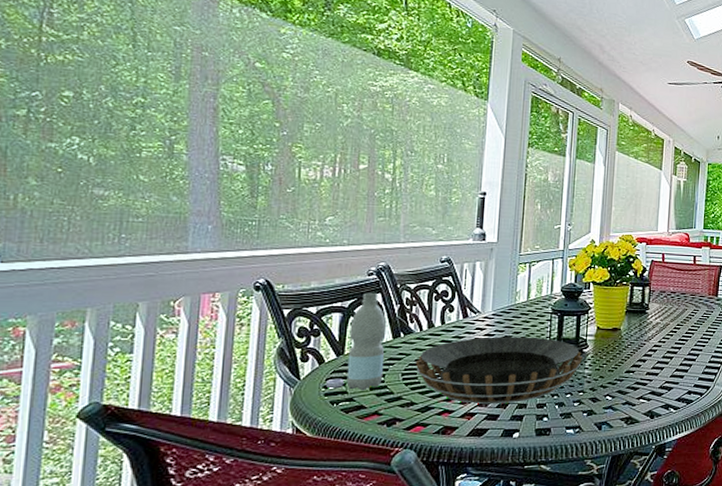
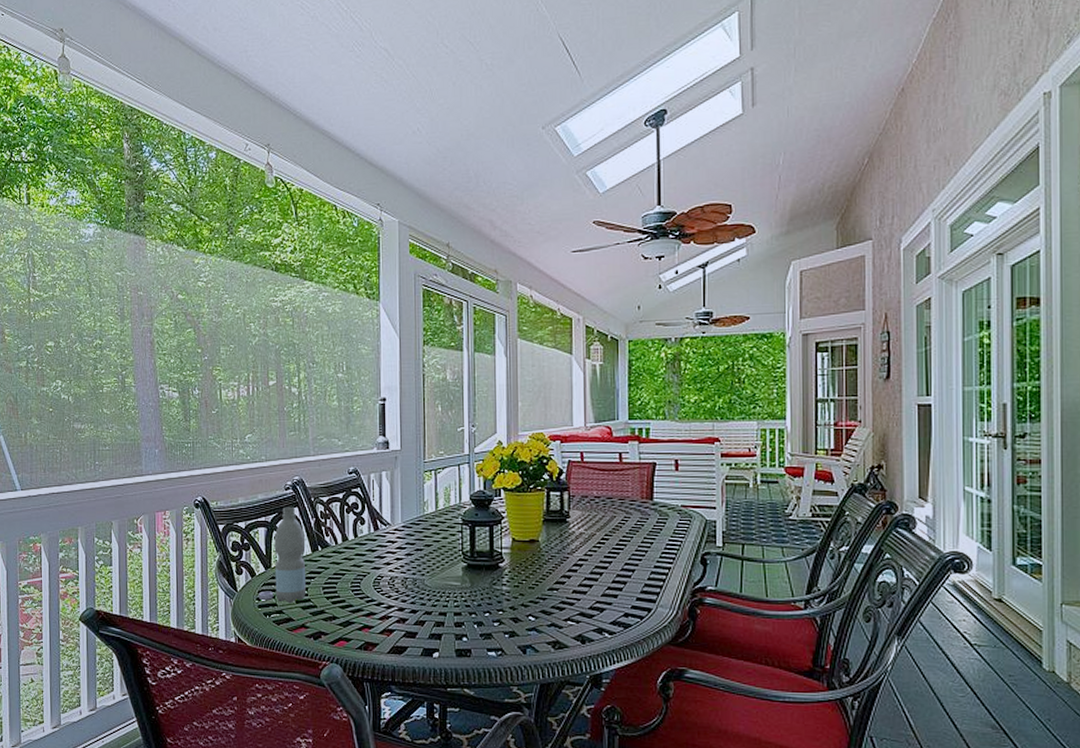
decorative bowl: present [415,336,585,405] -> none [333,550,501,622]

